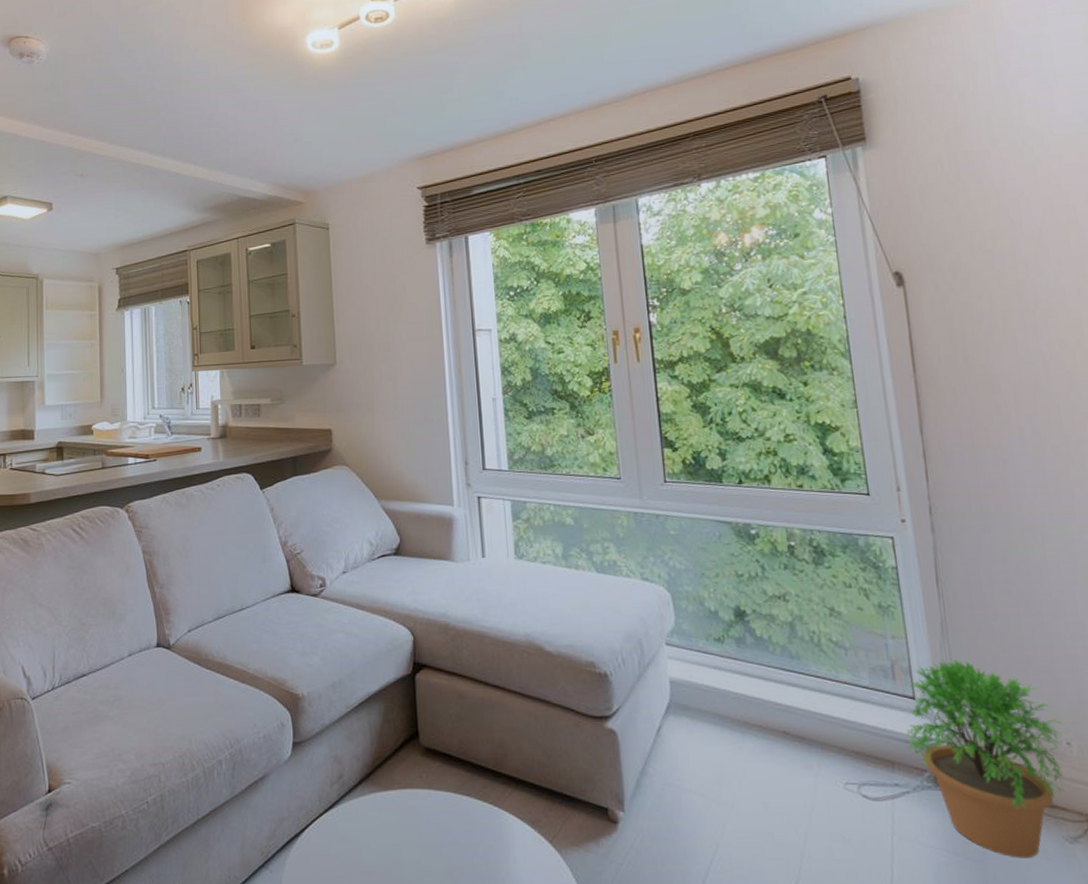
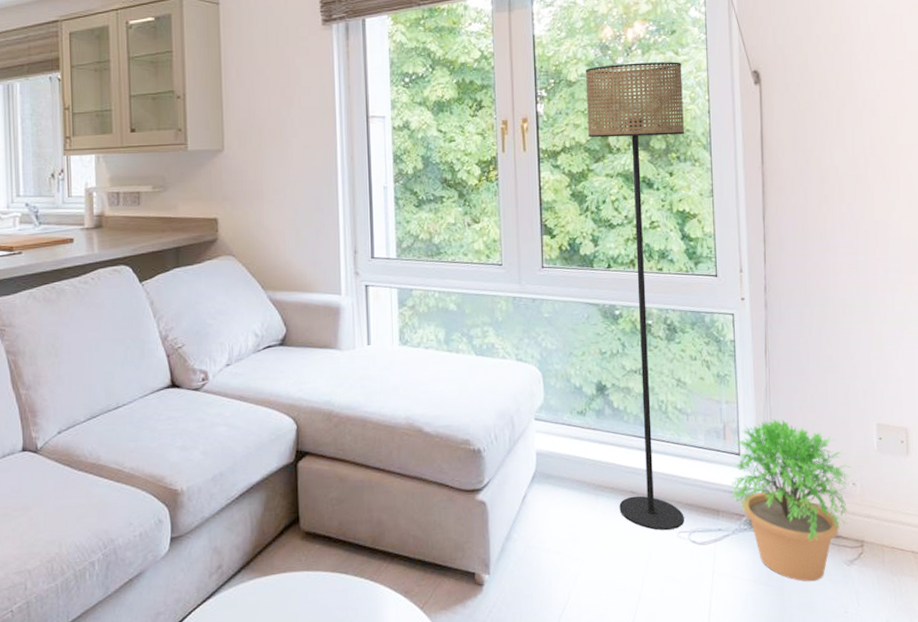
floor lamp: none [699,266,851,780] -> present [585,62,685,531]

